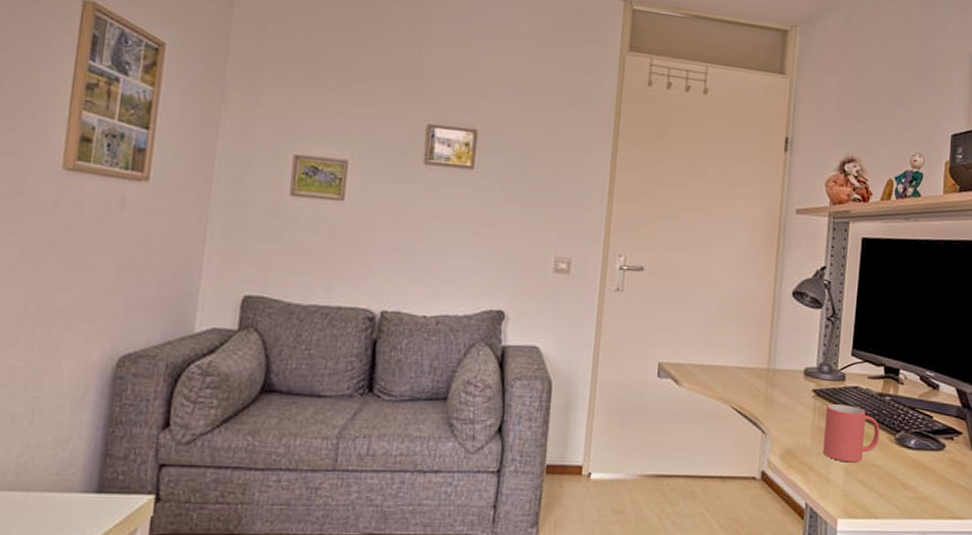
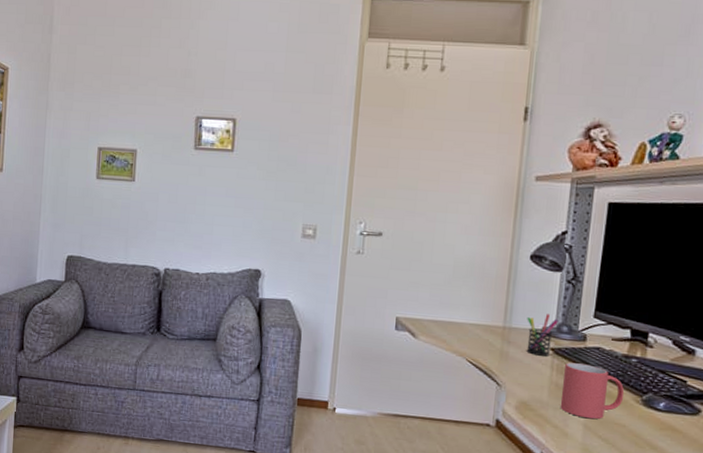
pen holder: none [790,353,820,399] -> present [526,314,559,357]

